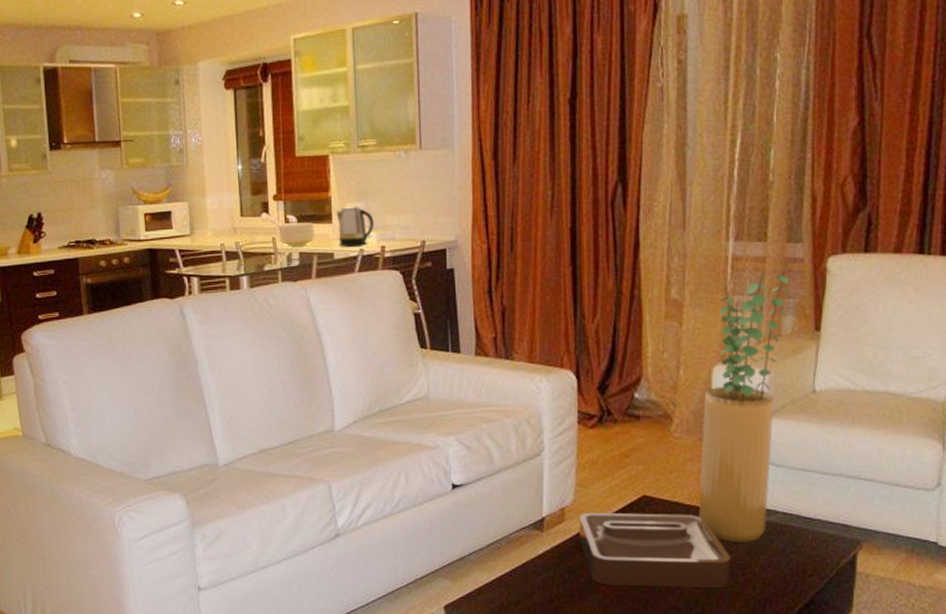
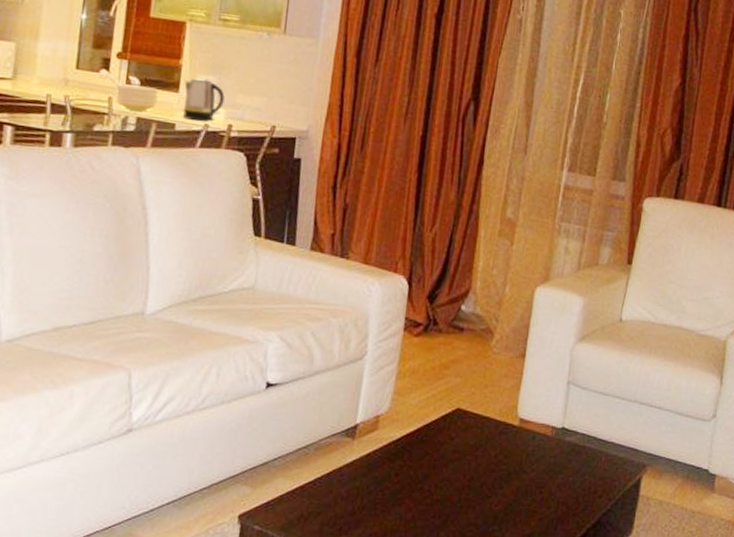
decorative tray: present [578,512,730,589] -> none [389,422,531,507]
vase: present [698,261,790,542] -> none [506,196,611,461]

